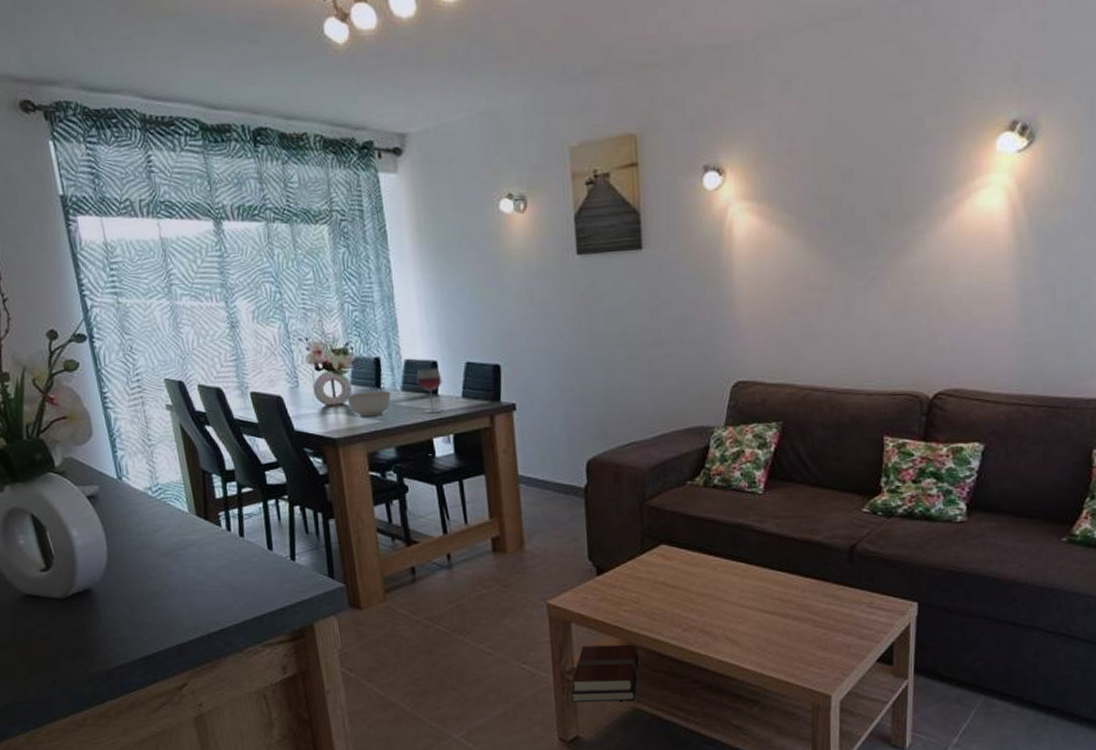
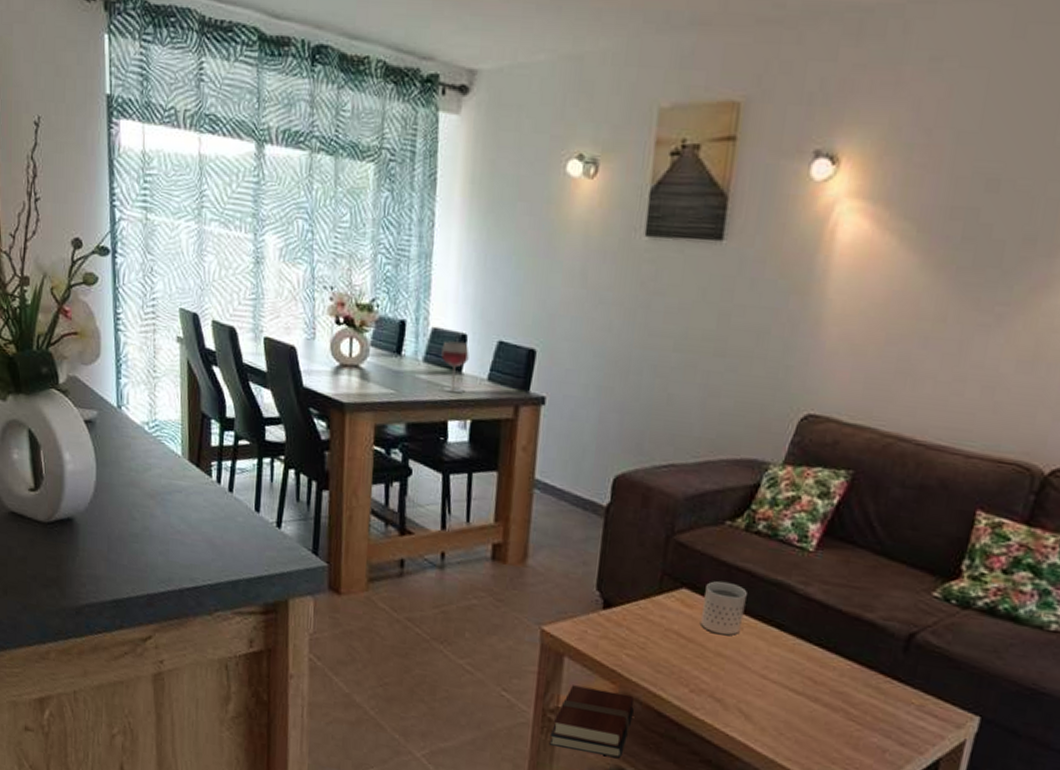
bowl: present [346,390,391,417] -> none [363,355,411,386]
mug: none [680,532,716,578] -> present [699,580,748,636]

